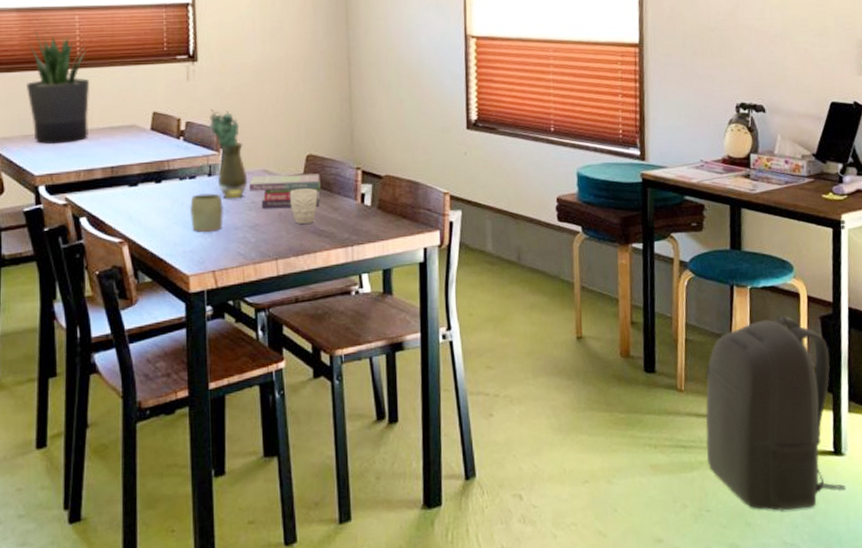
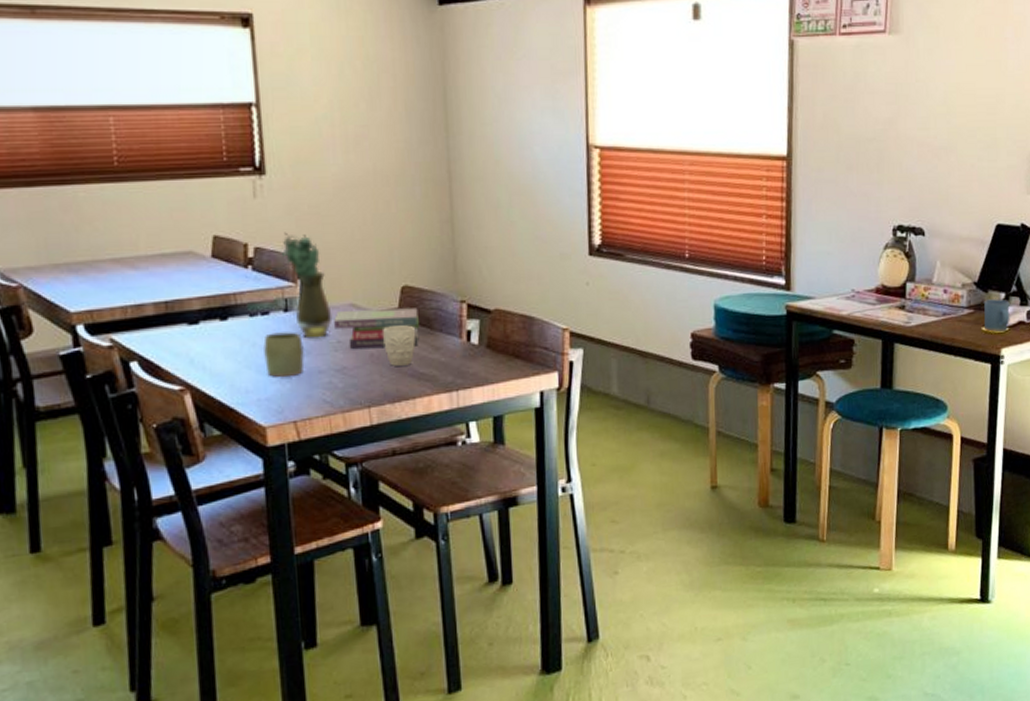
planter: present [27,31,90,145] -> none [50,136,135,275]
backpack: present [705,315,845,511] -> none [847,458,990,662]
mug: none [822,168,848,199] -> present [983,298,1010,332]

